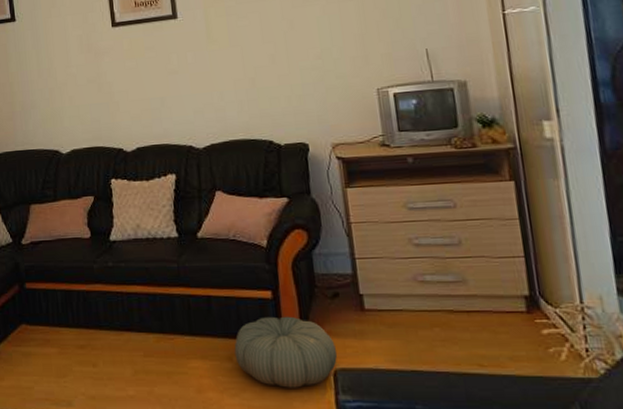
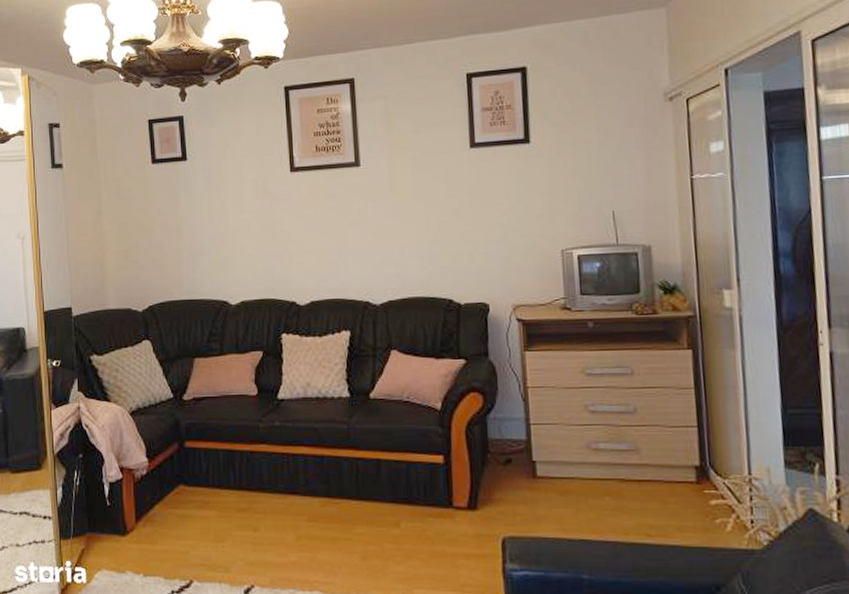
pouf: present [234,316,338,388] -> none [402,482,507,556]

